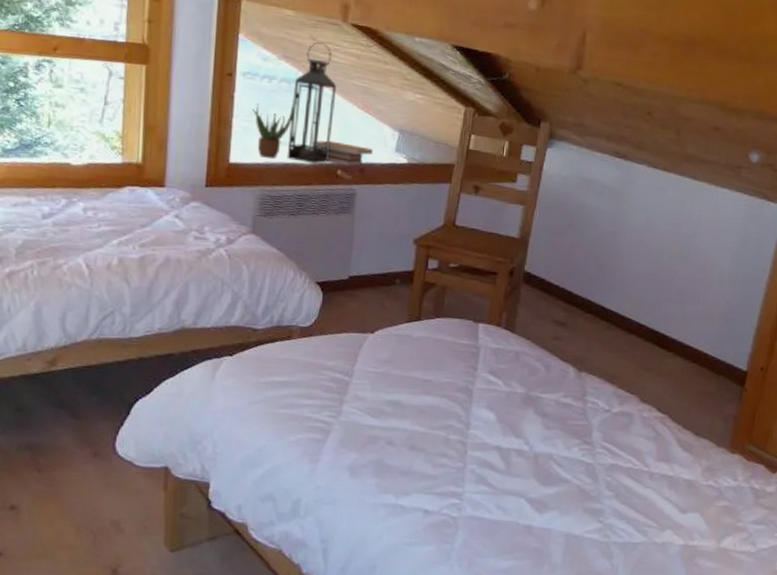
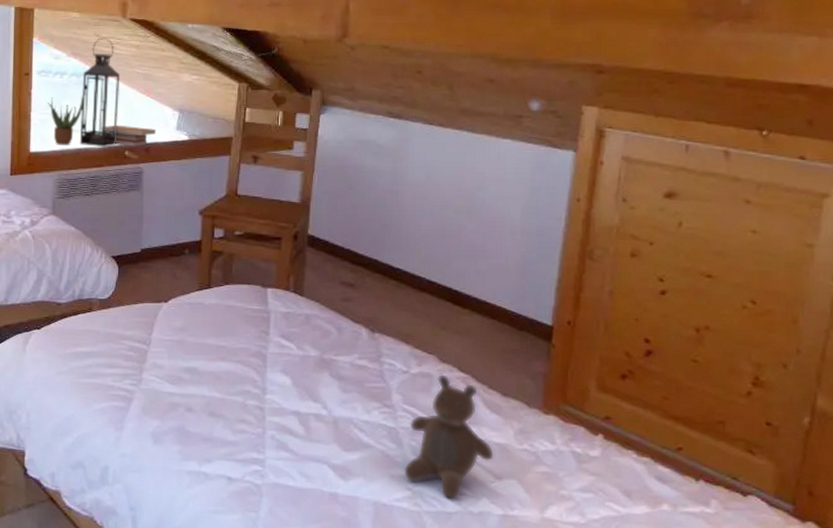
stuffed animal: none [596,414,682,531] -> present [403,374,494,499]

